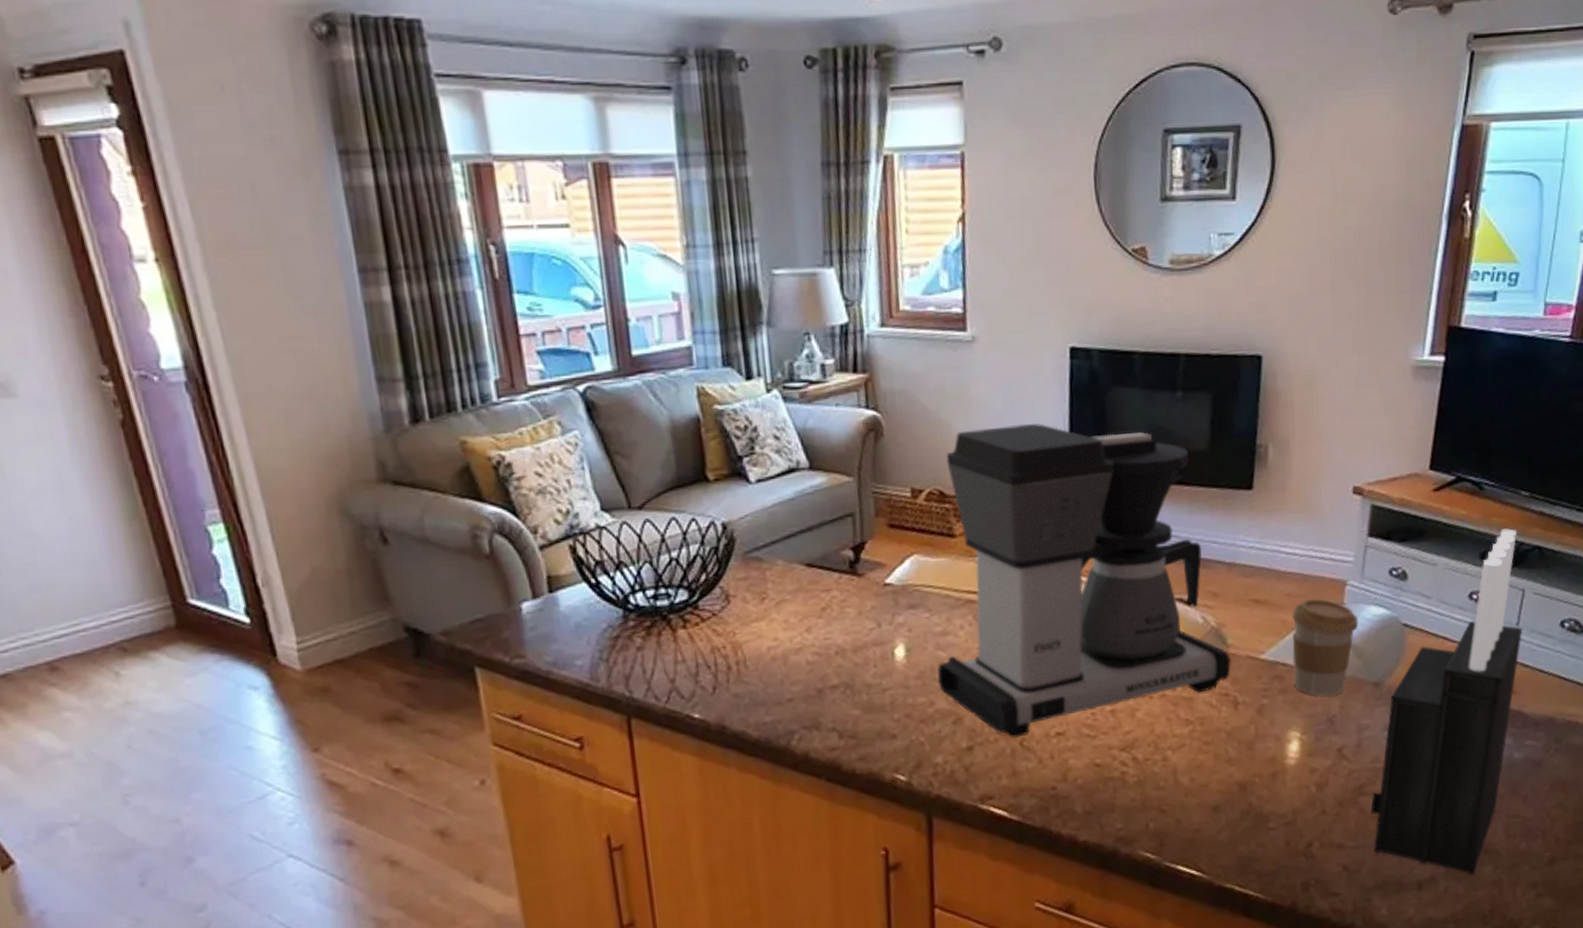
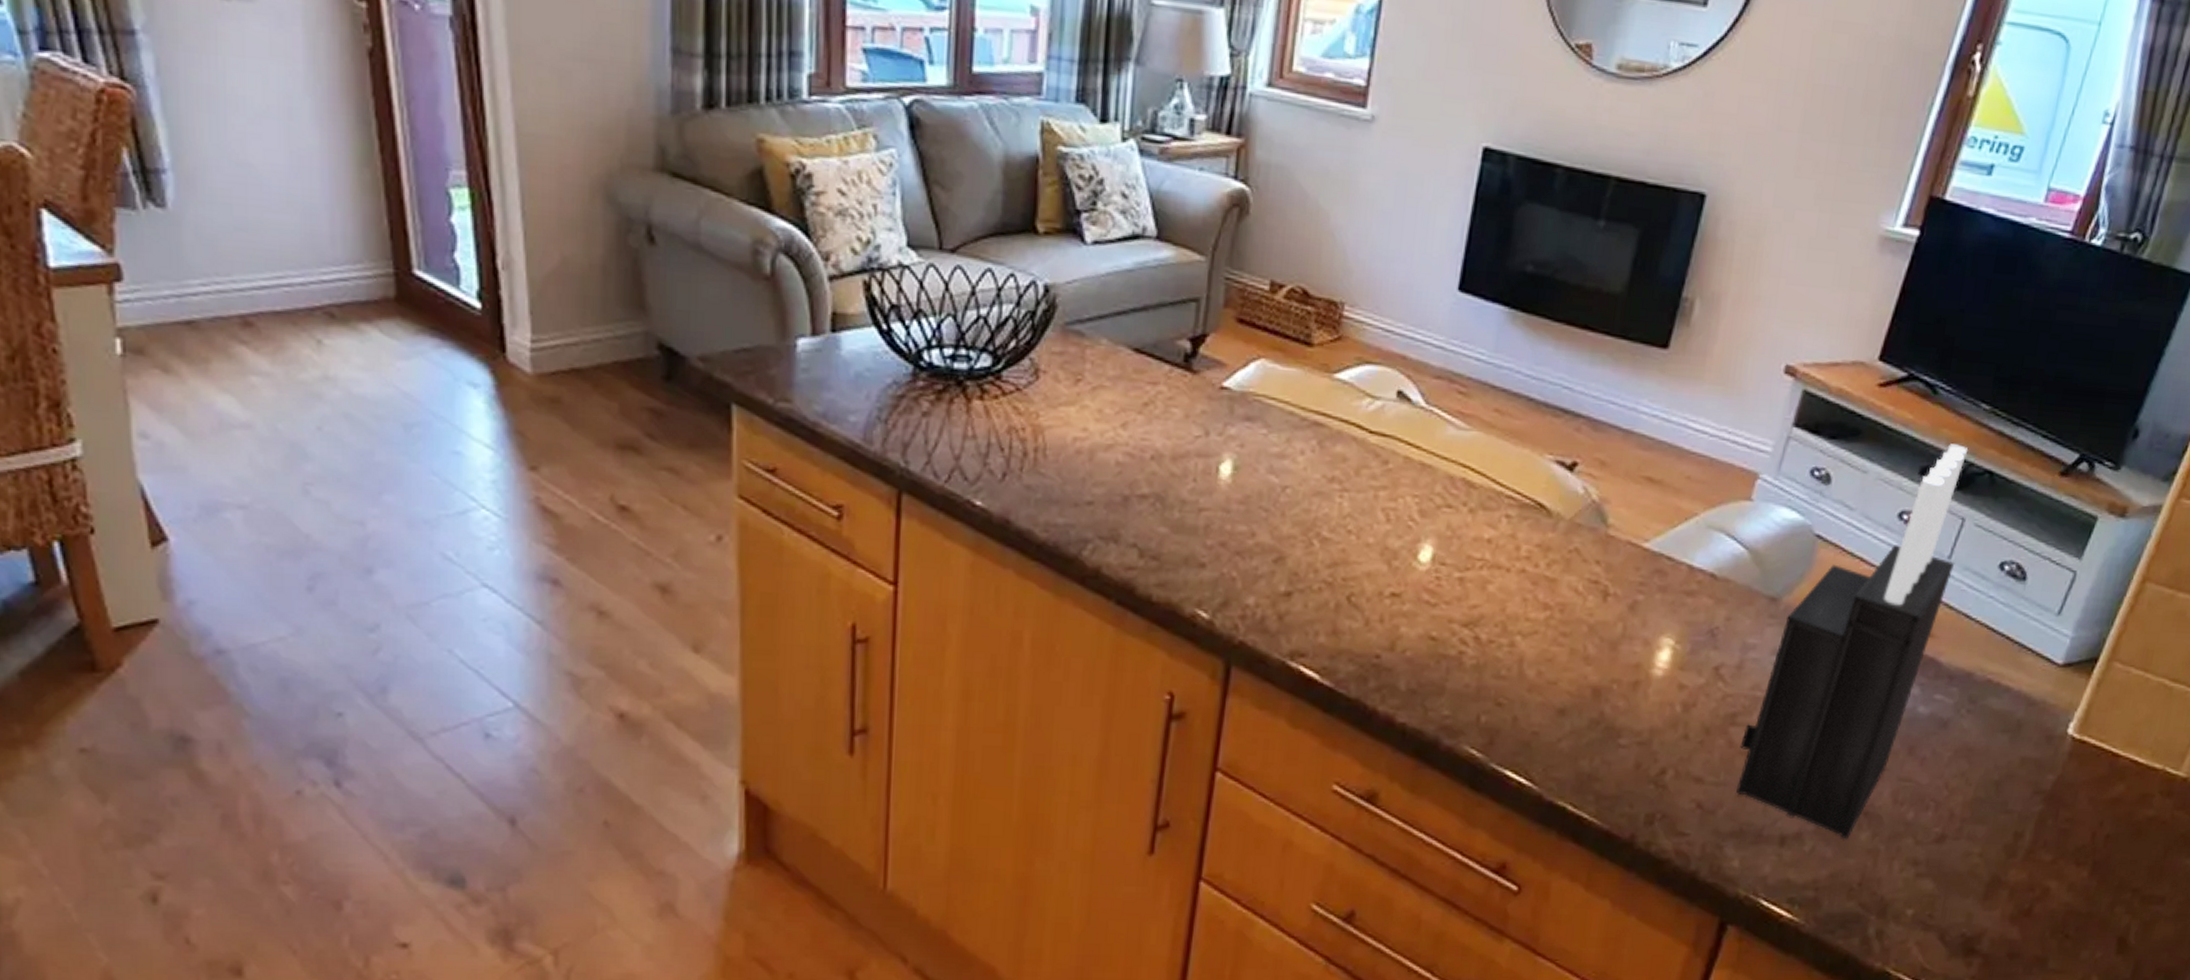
coffee maker: present [937,423,1232,738] -> none [1264,224,1609,591]
coffee cup: present [1292,598,1359,697] -> none [1676,487,1765,604]

